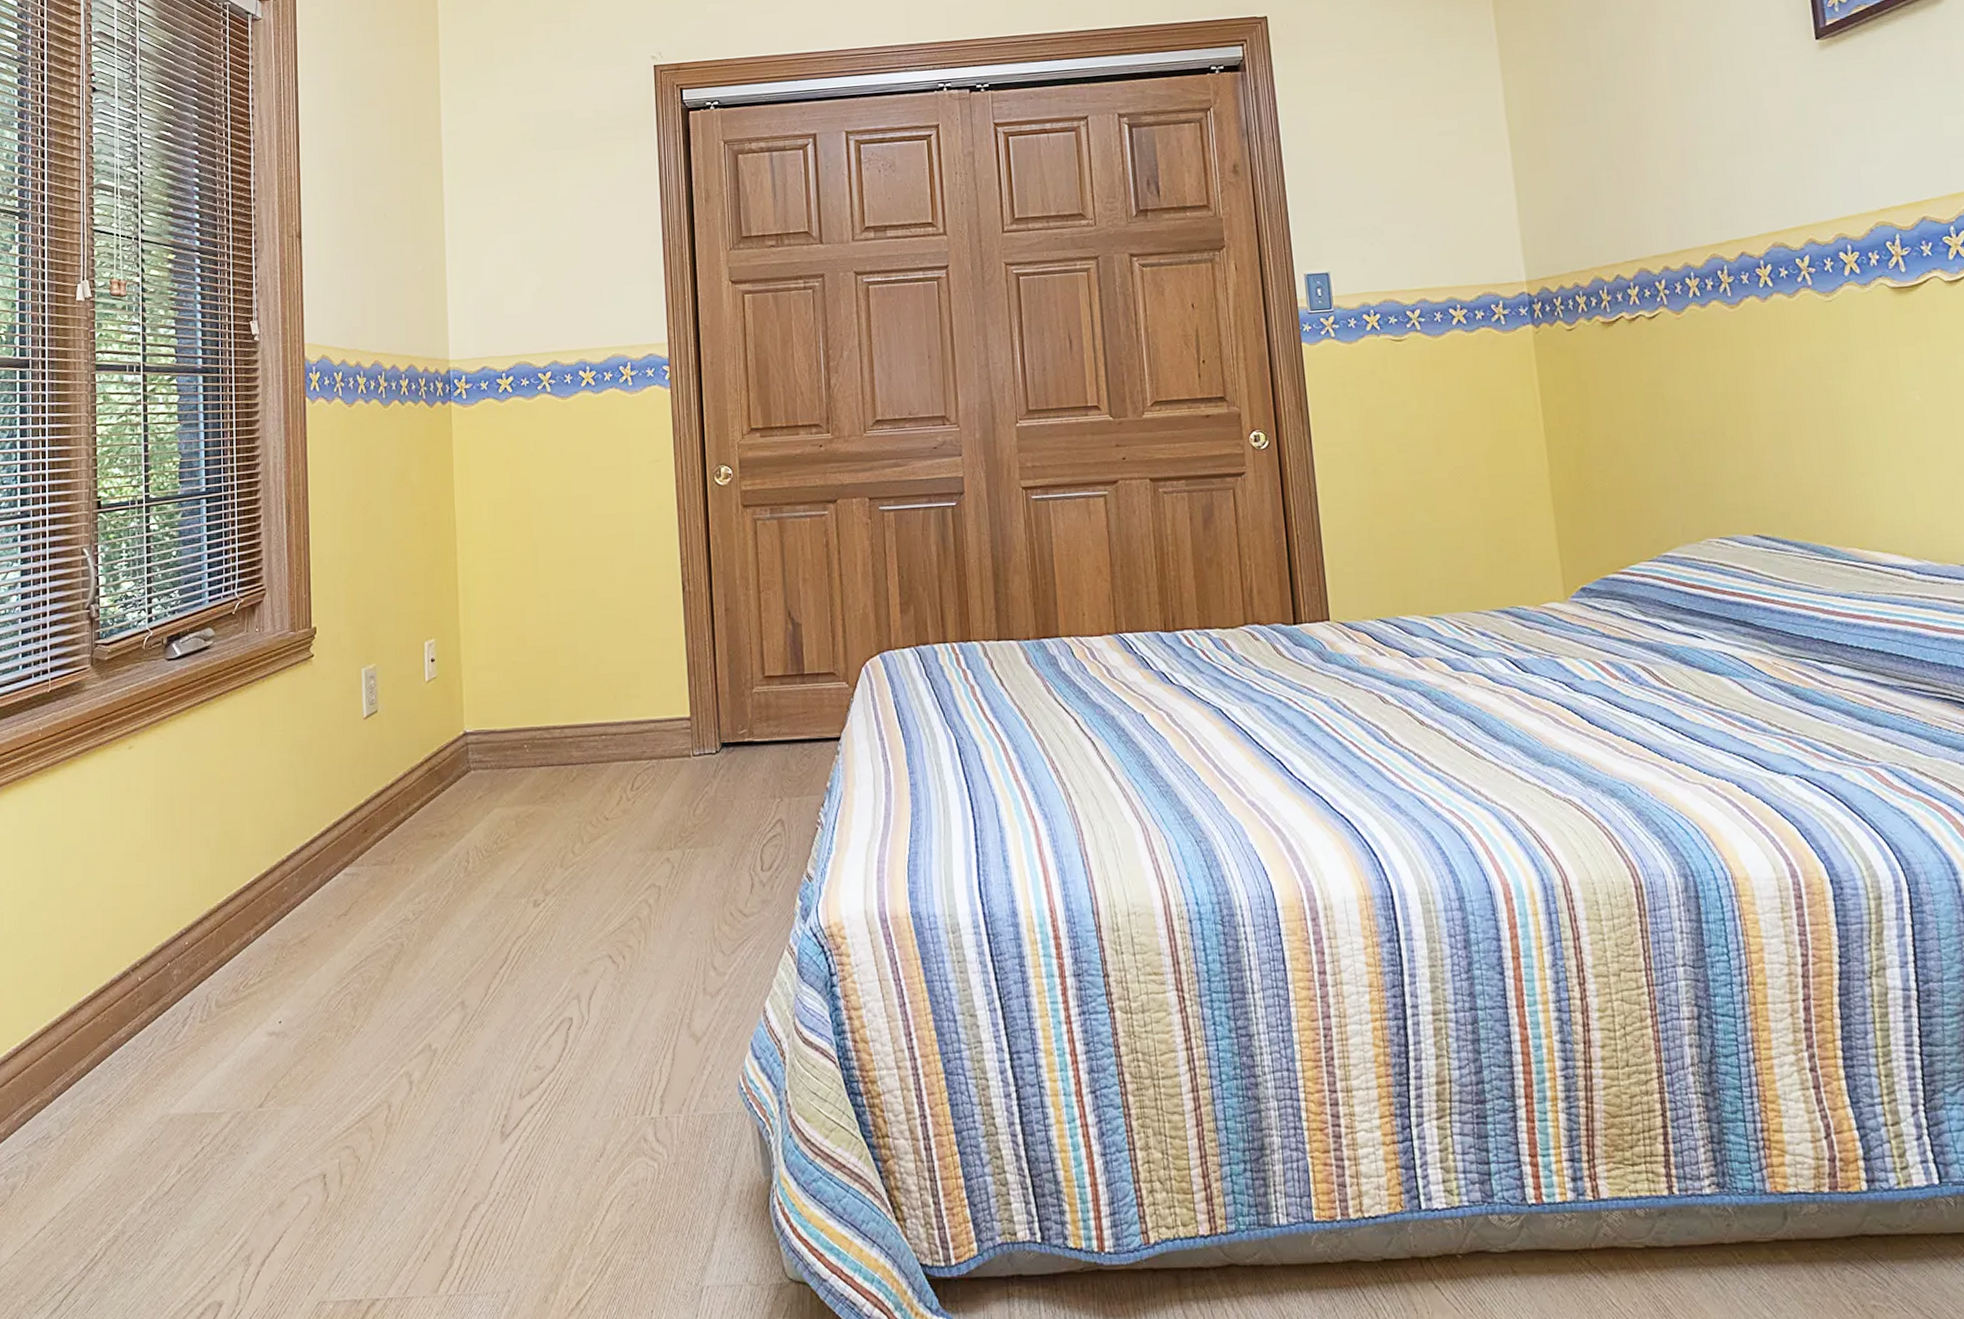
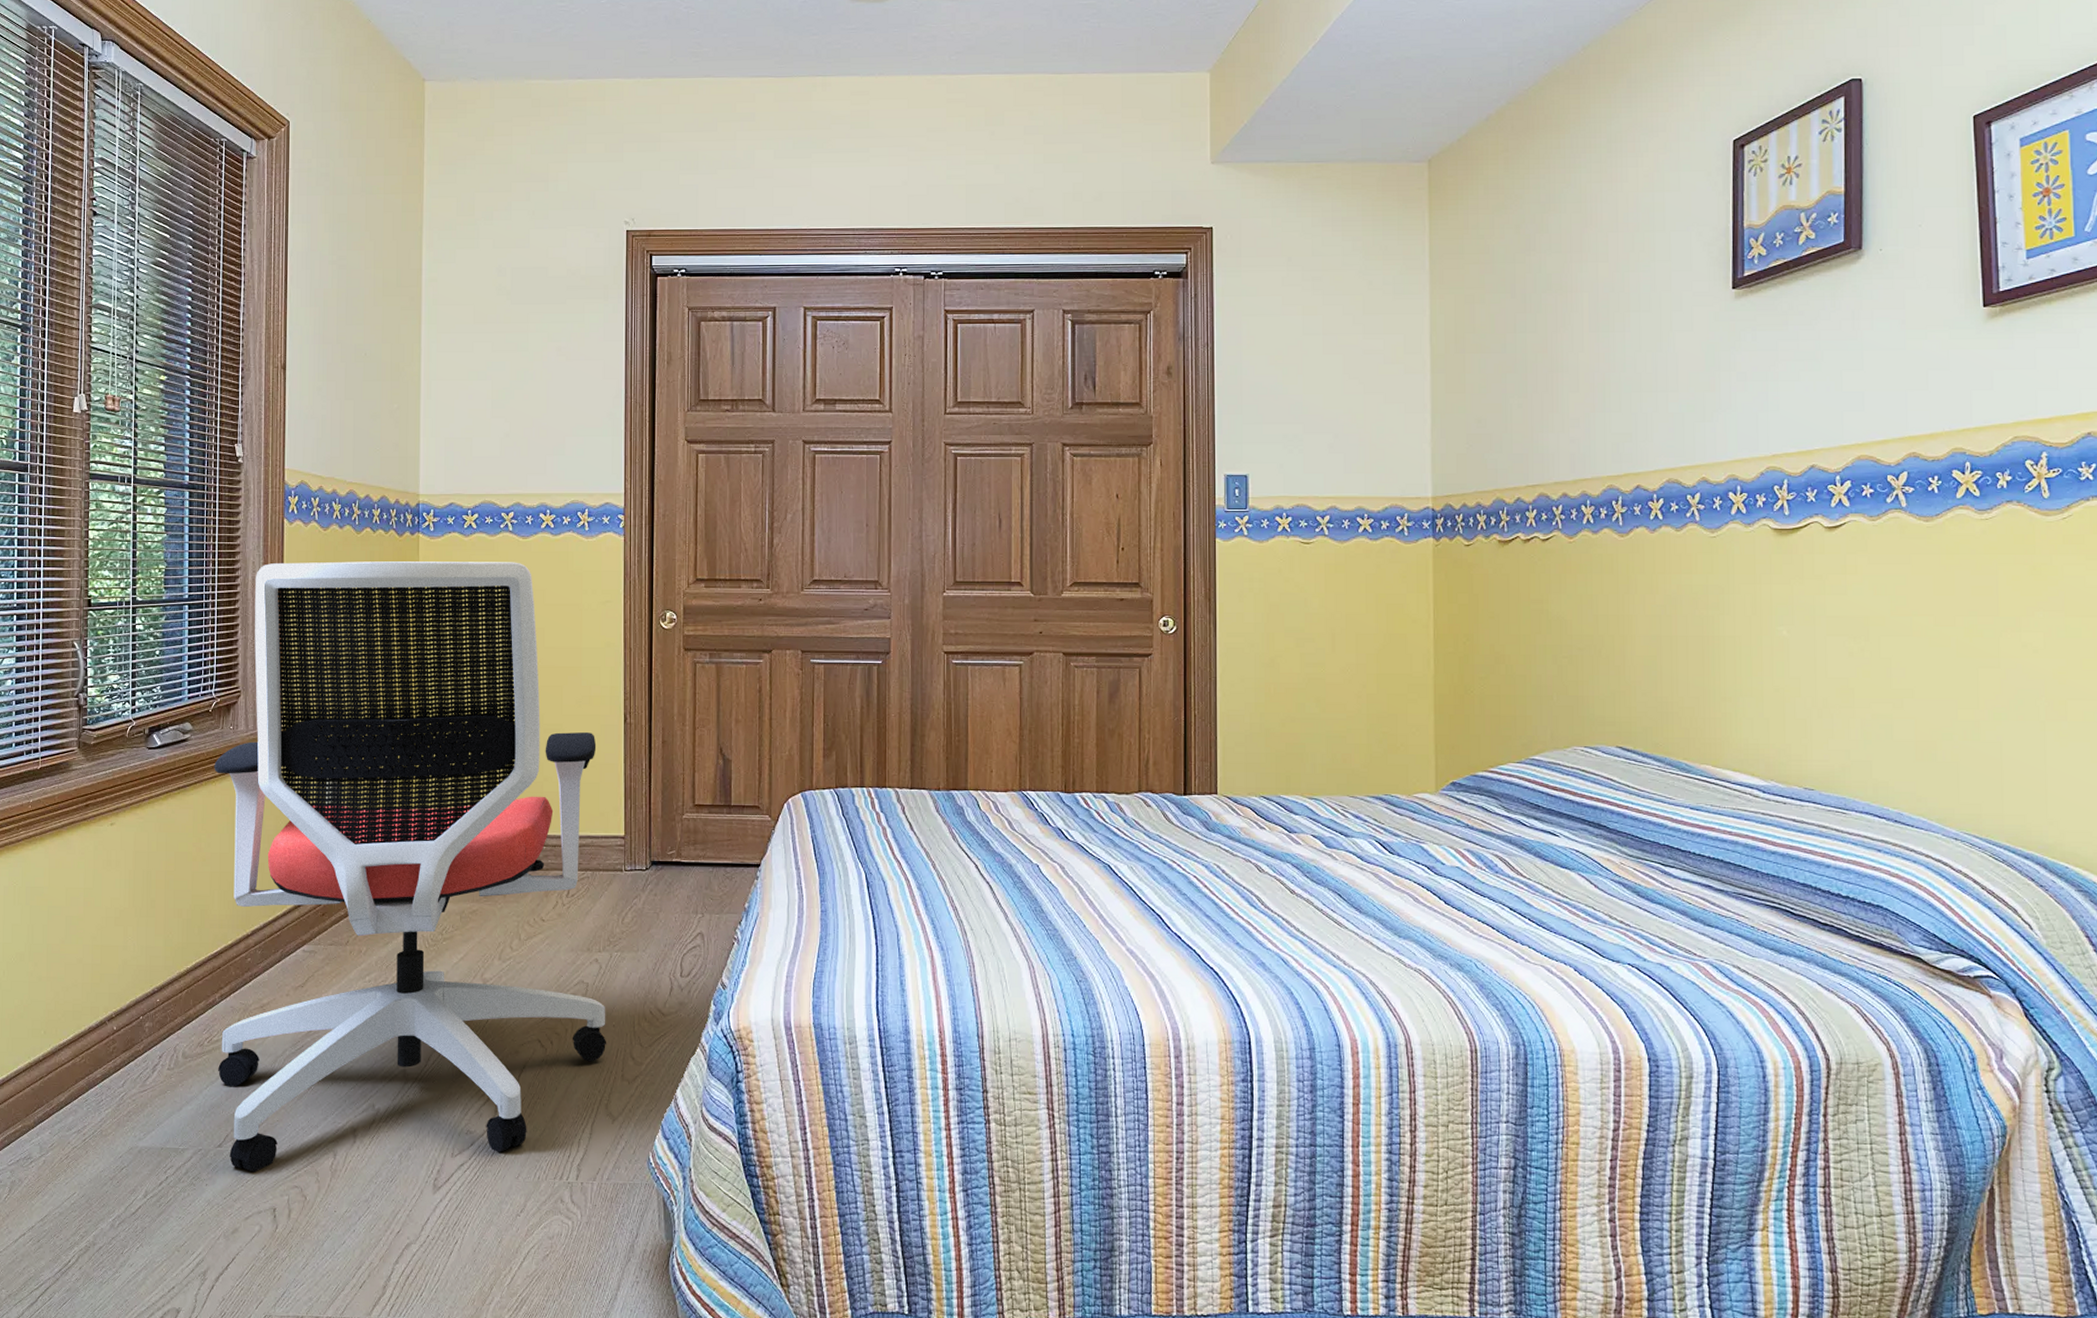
office chair: none [240,425,685,1134] -> present [214,561,607,1172]

